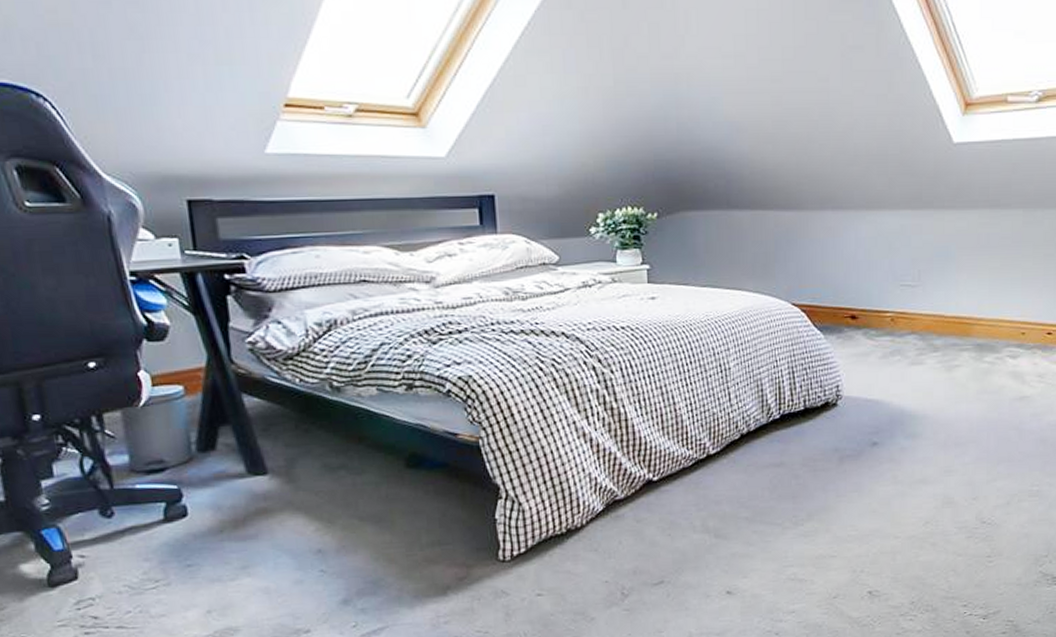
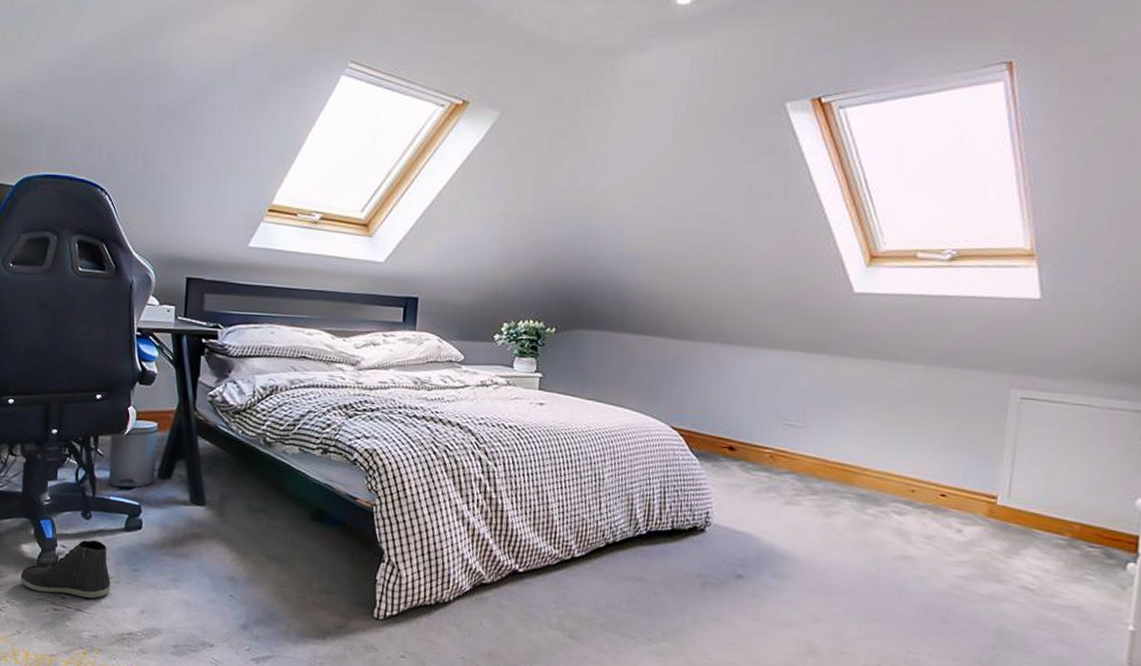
sneaker: none [26,540,161,617] -> present [20,539,111,599]

